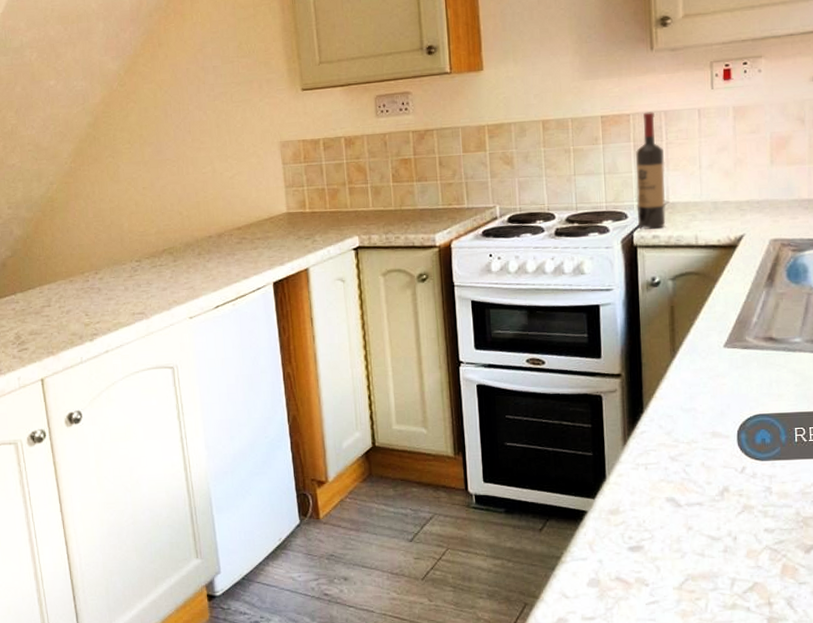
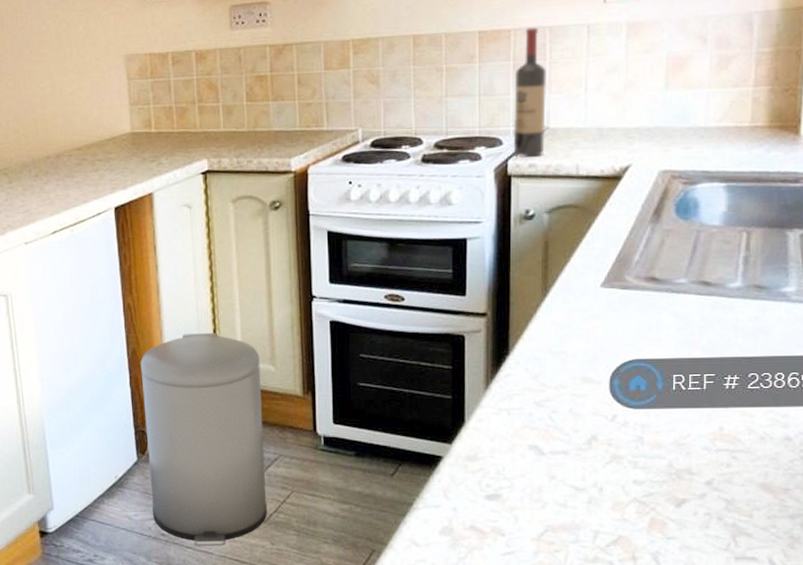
pedal bin: none [300,399,424,605] -> present [140,333,267,546]

